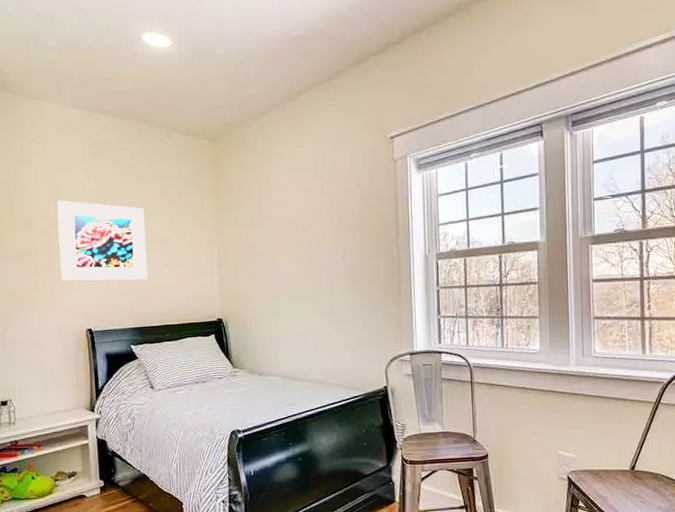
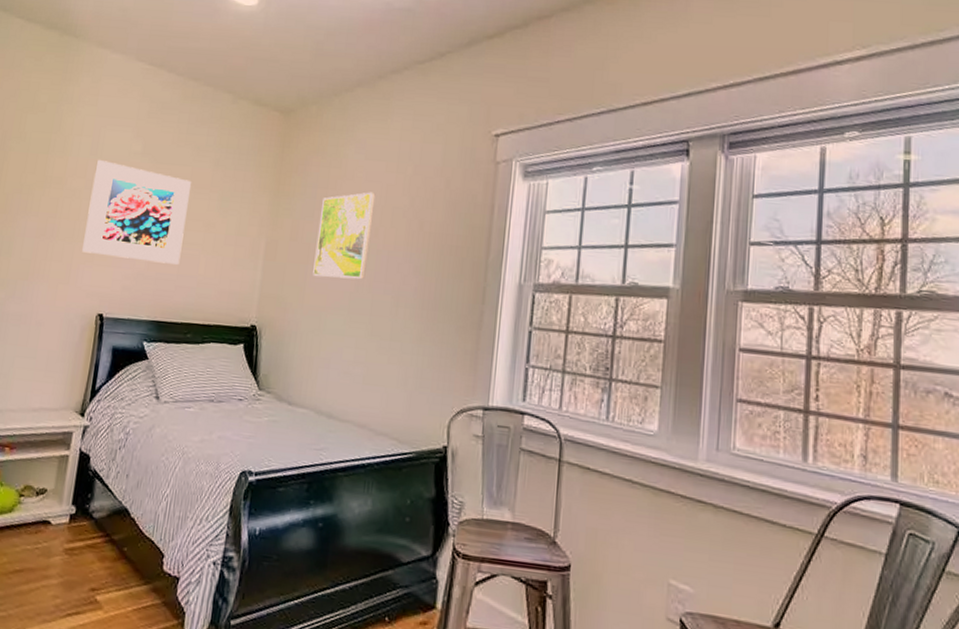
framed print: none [258,197,304,273] -> present [313,192,376,280]

